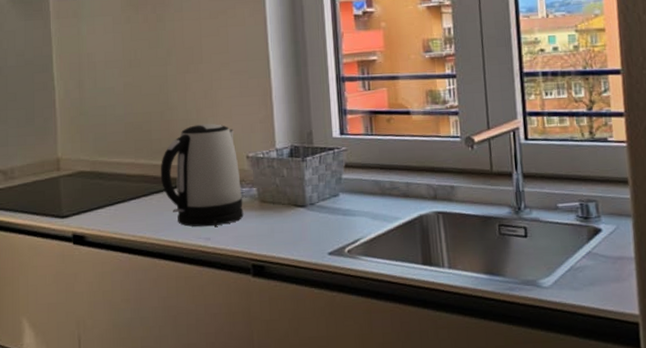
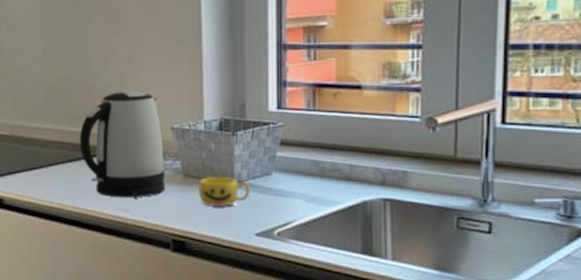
cup: none [273,199,321,229] -> present [197,176,250,207]

